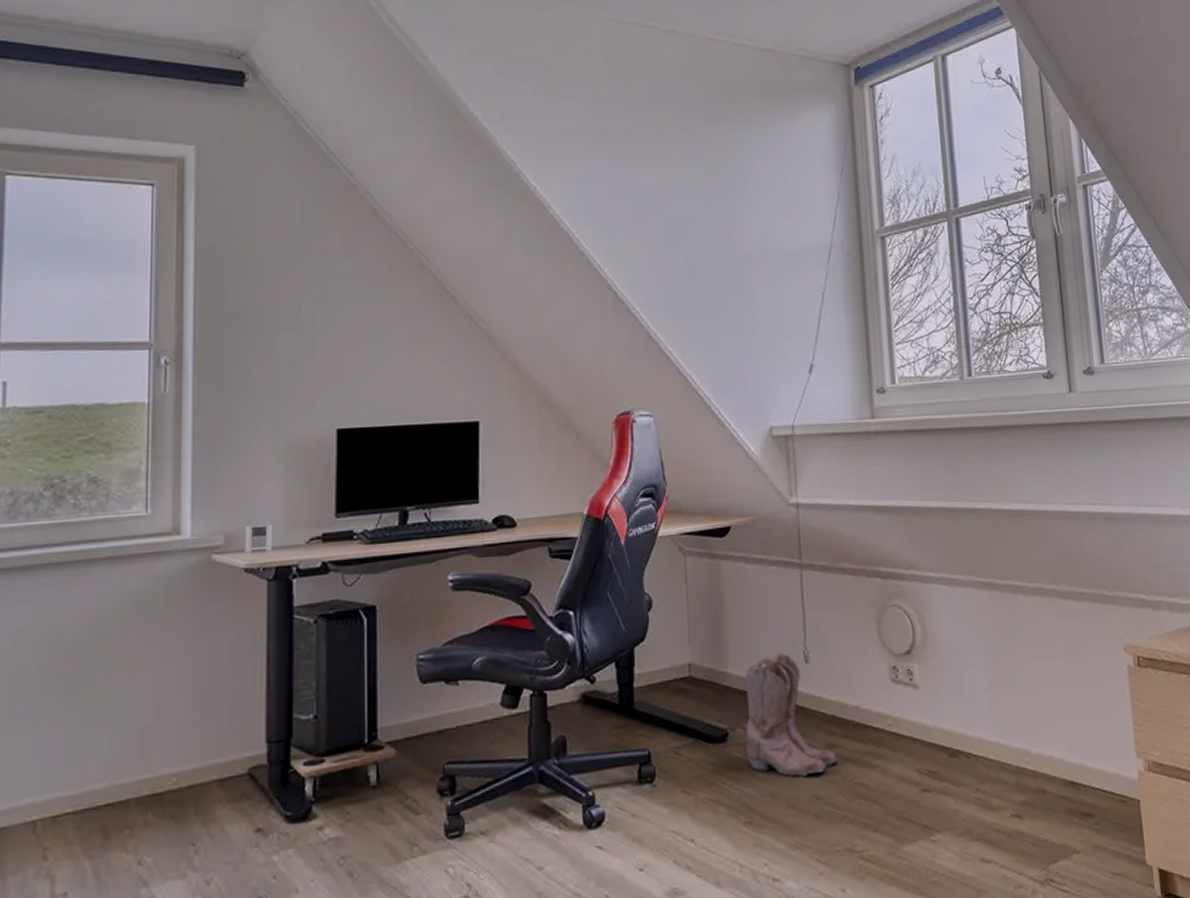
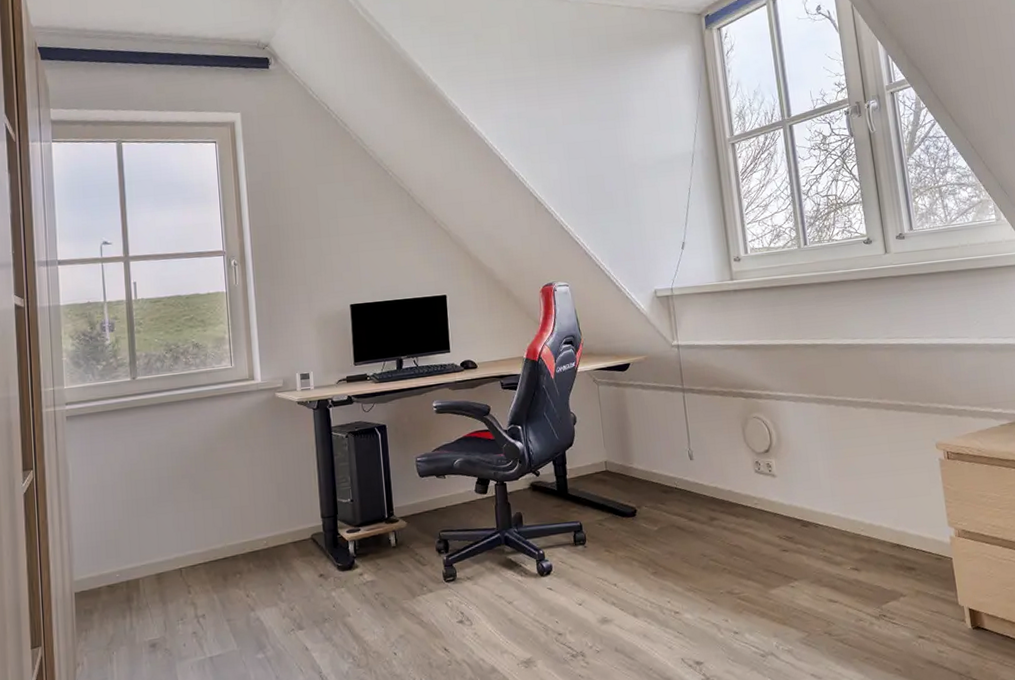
boots: present [745,652,839,777] -> none [646,452,719,541]

